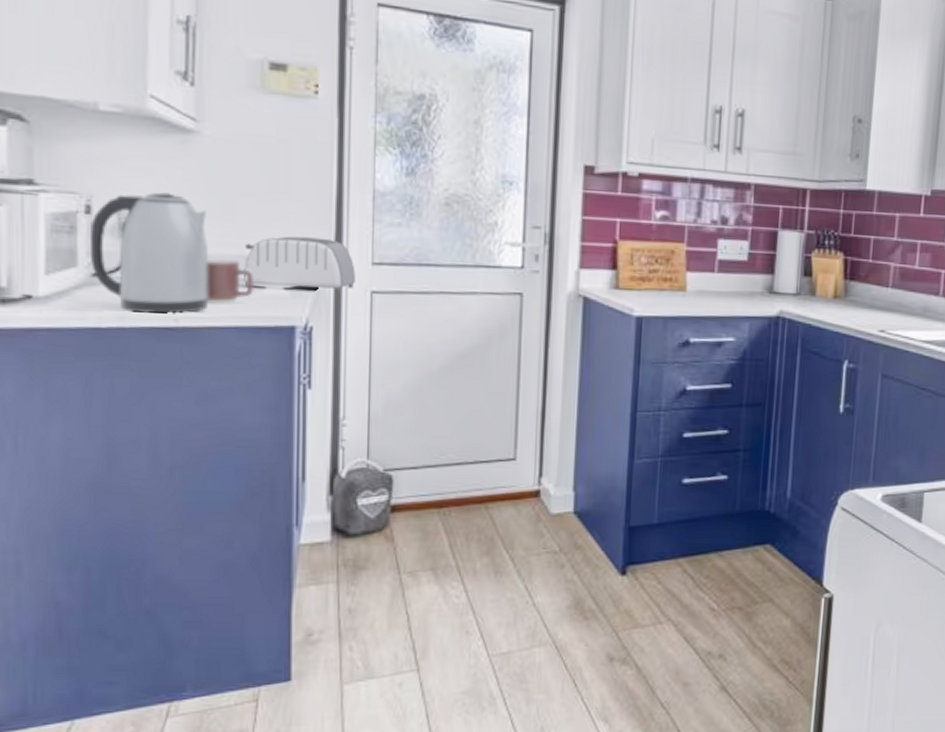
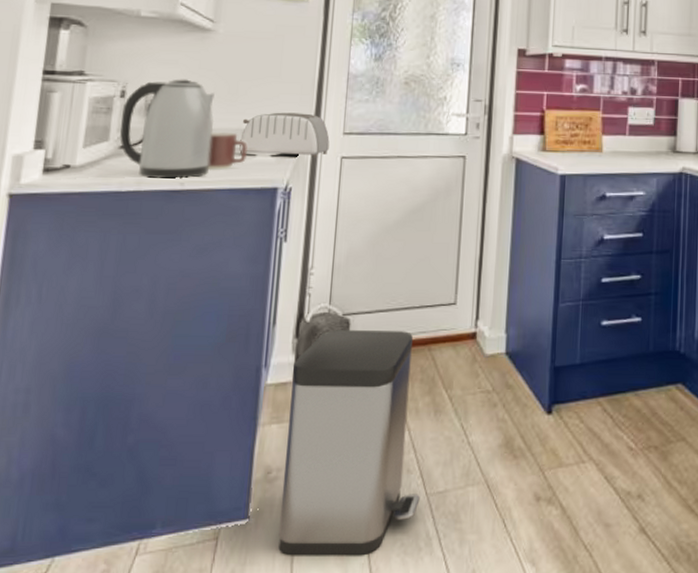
pedal bin: none [325,487,481,717] -> present [278,330,420,556]

